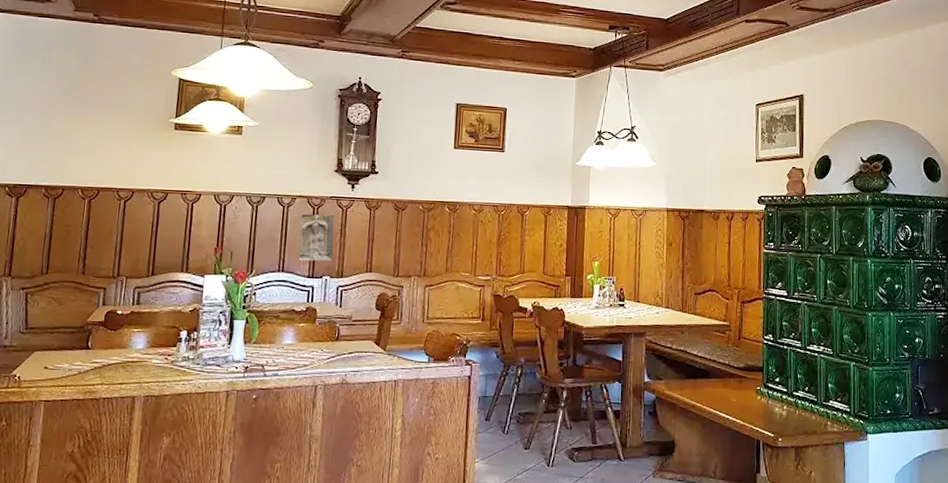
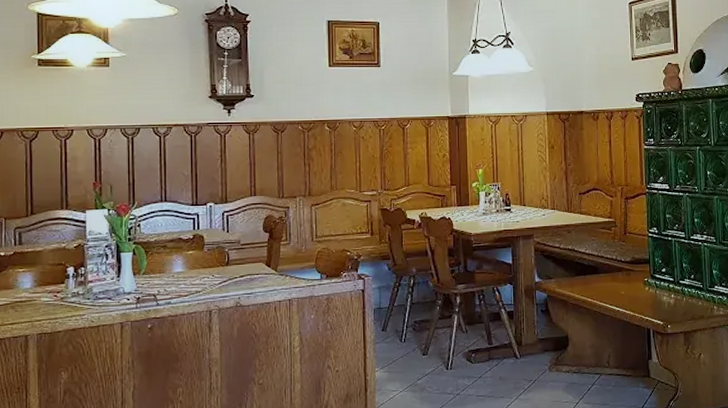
decorative relief: present [298,214,335,262] -> none [178,142,215,189]

